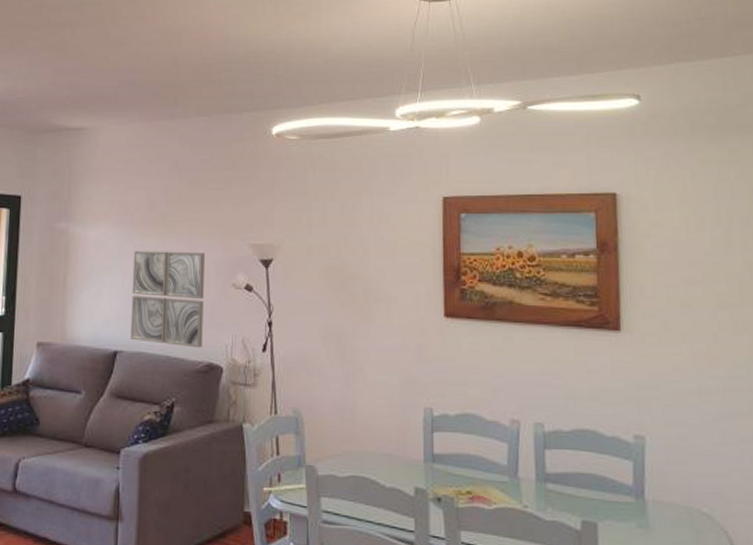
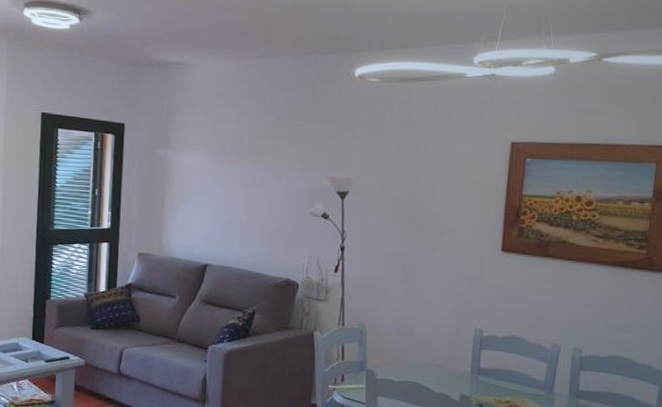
wall art: present [130,251,206,348] -> none [219,178,288,266]

